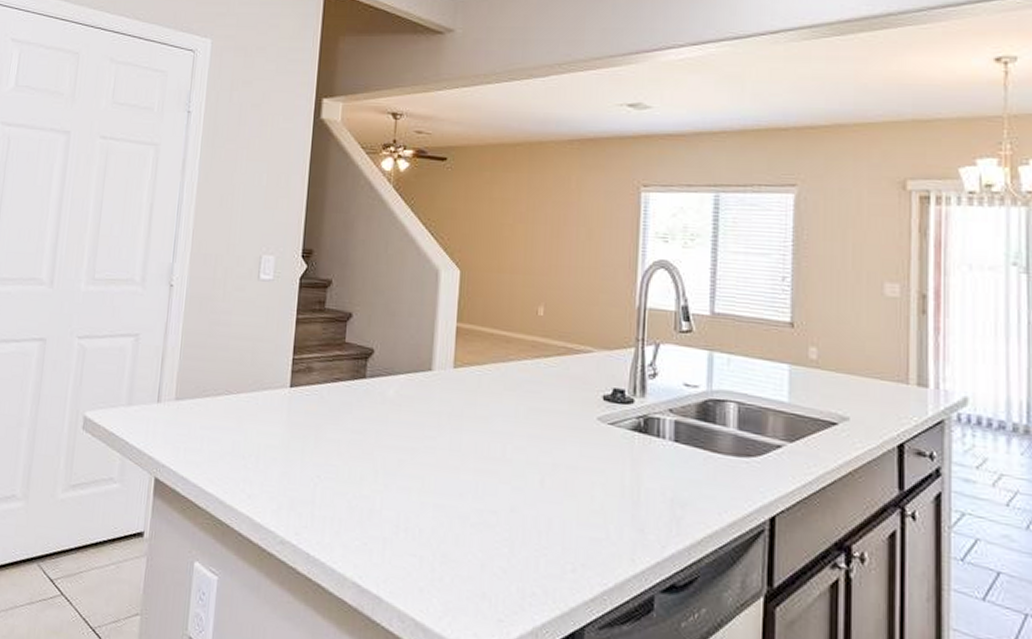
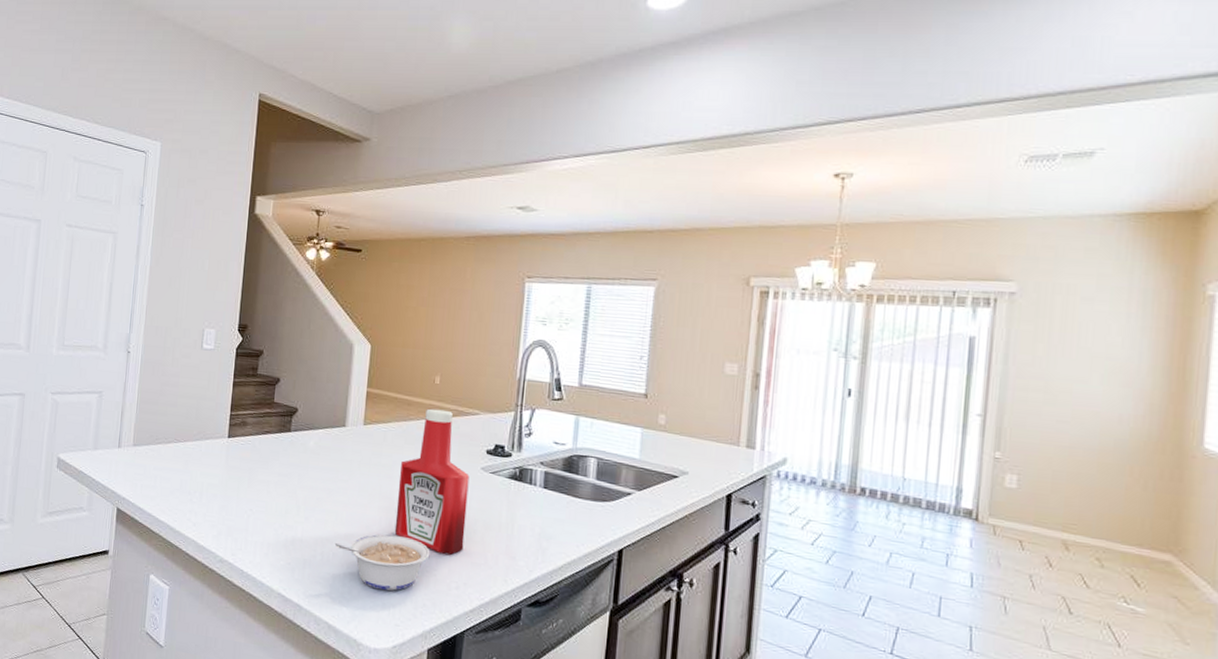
legume: none [421,504,539,577] -> present [334,534,430,591]
ketchup bottle: none [494,346,584,528] -> present [394,408,470,555]

